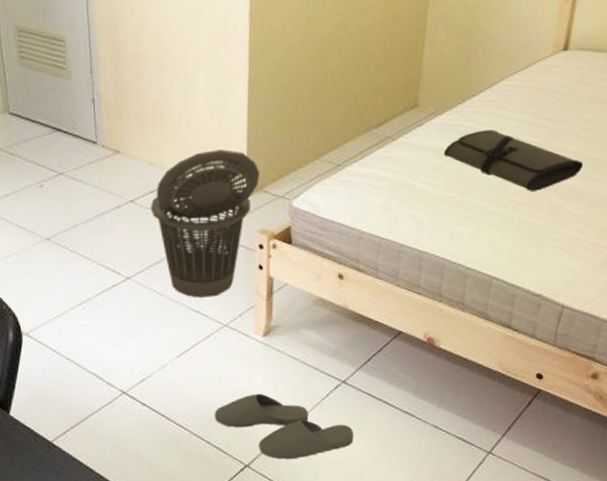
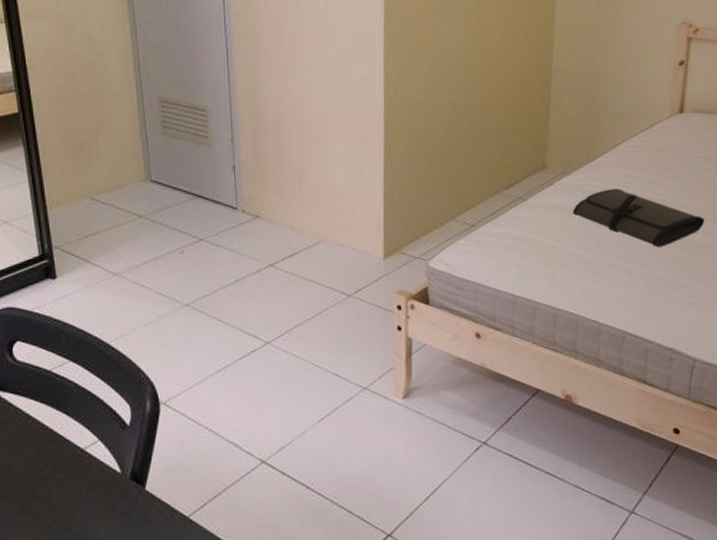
laundry basket: present [150,149,260,298] -> none [289,212,397,361]
slippers: present [214,393,353,459] -> none [355,457,496,527]

